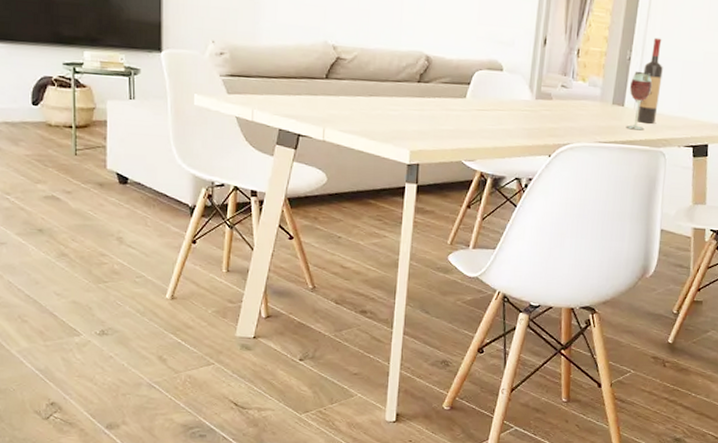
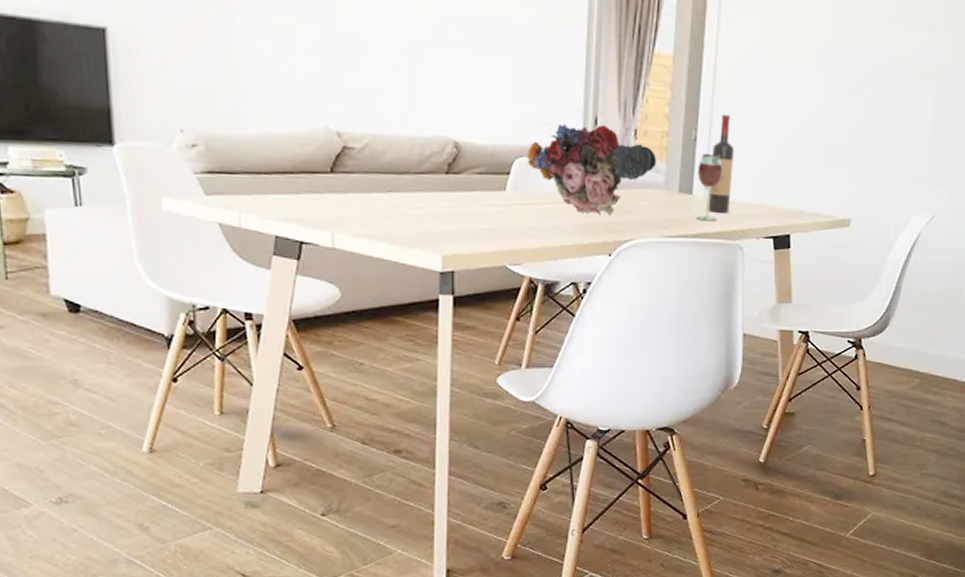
flower bouquet: none [485,43,596,122] -> present [527,123,657,215]

